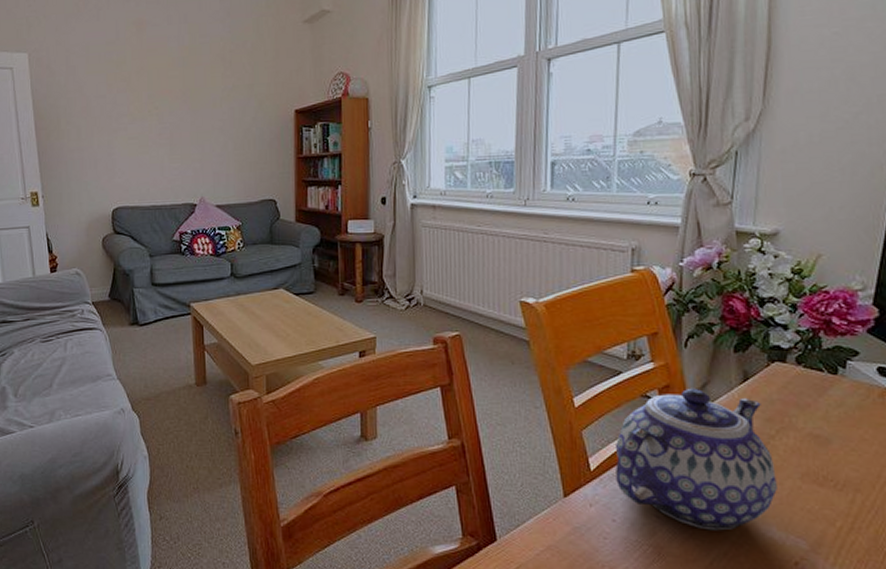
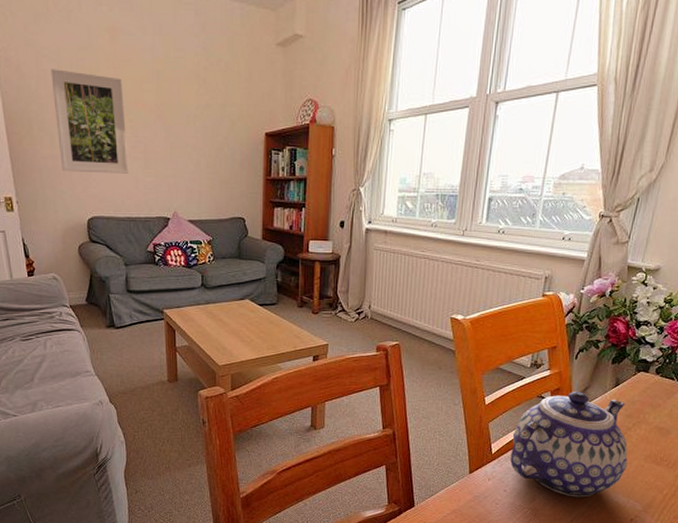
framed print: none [79,64,154,163] -> present [51,69,129,174]

